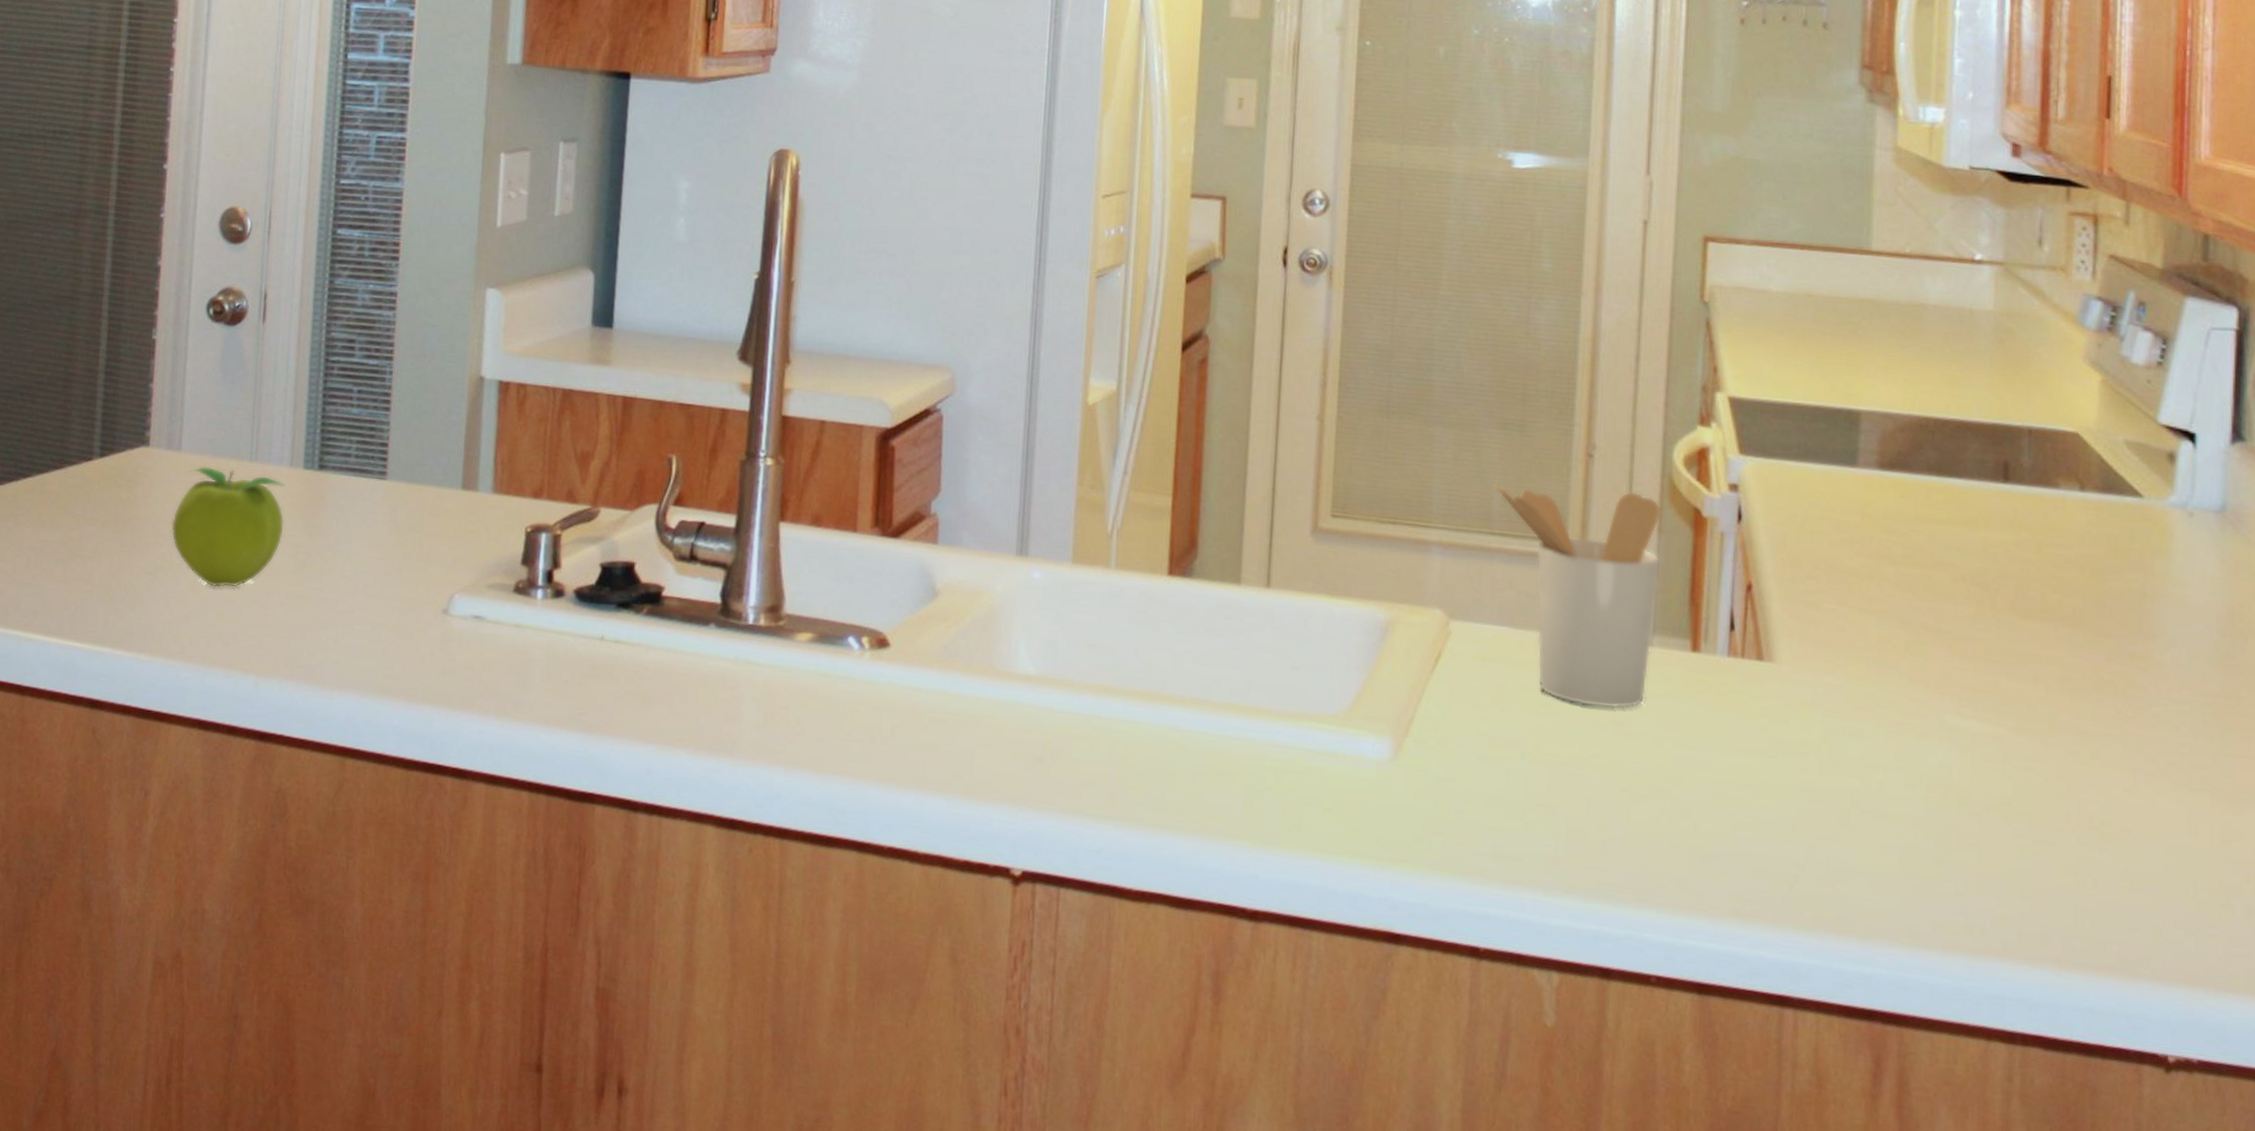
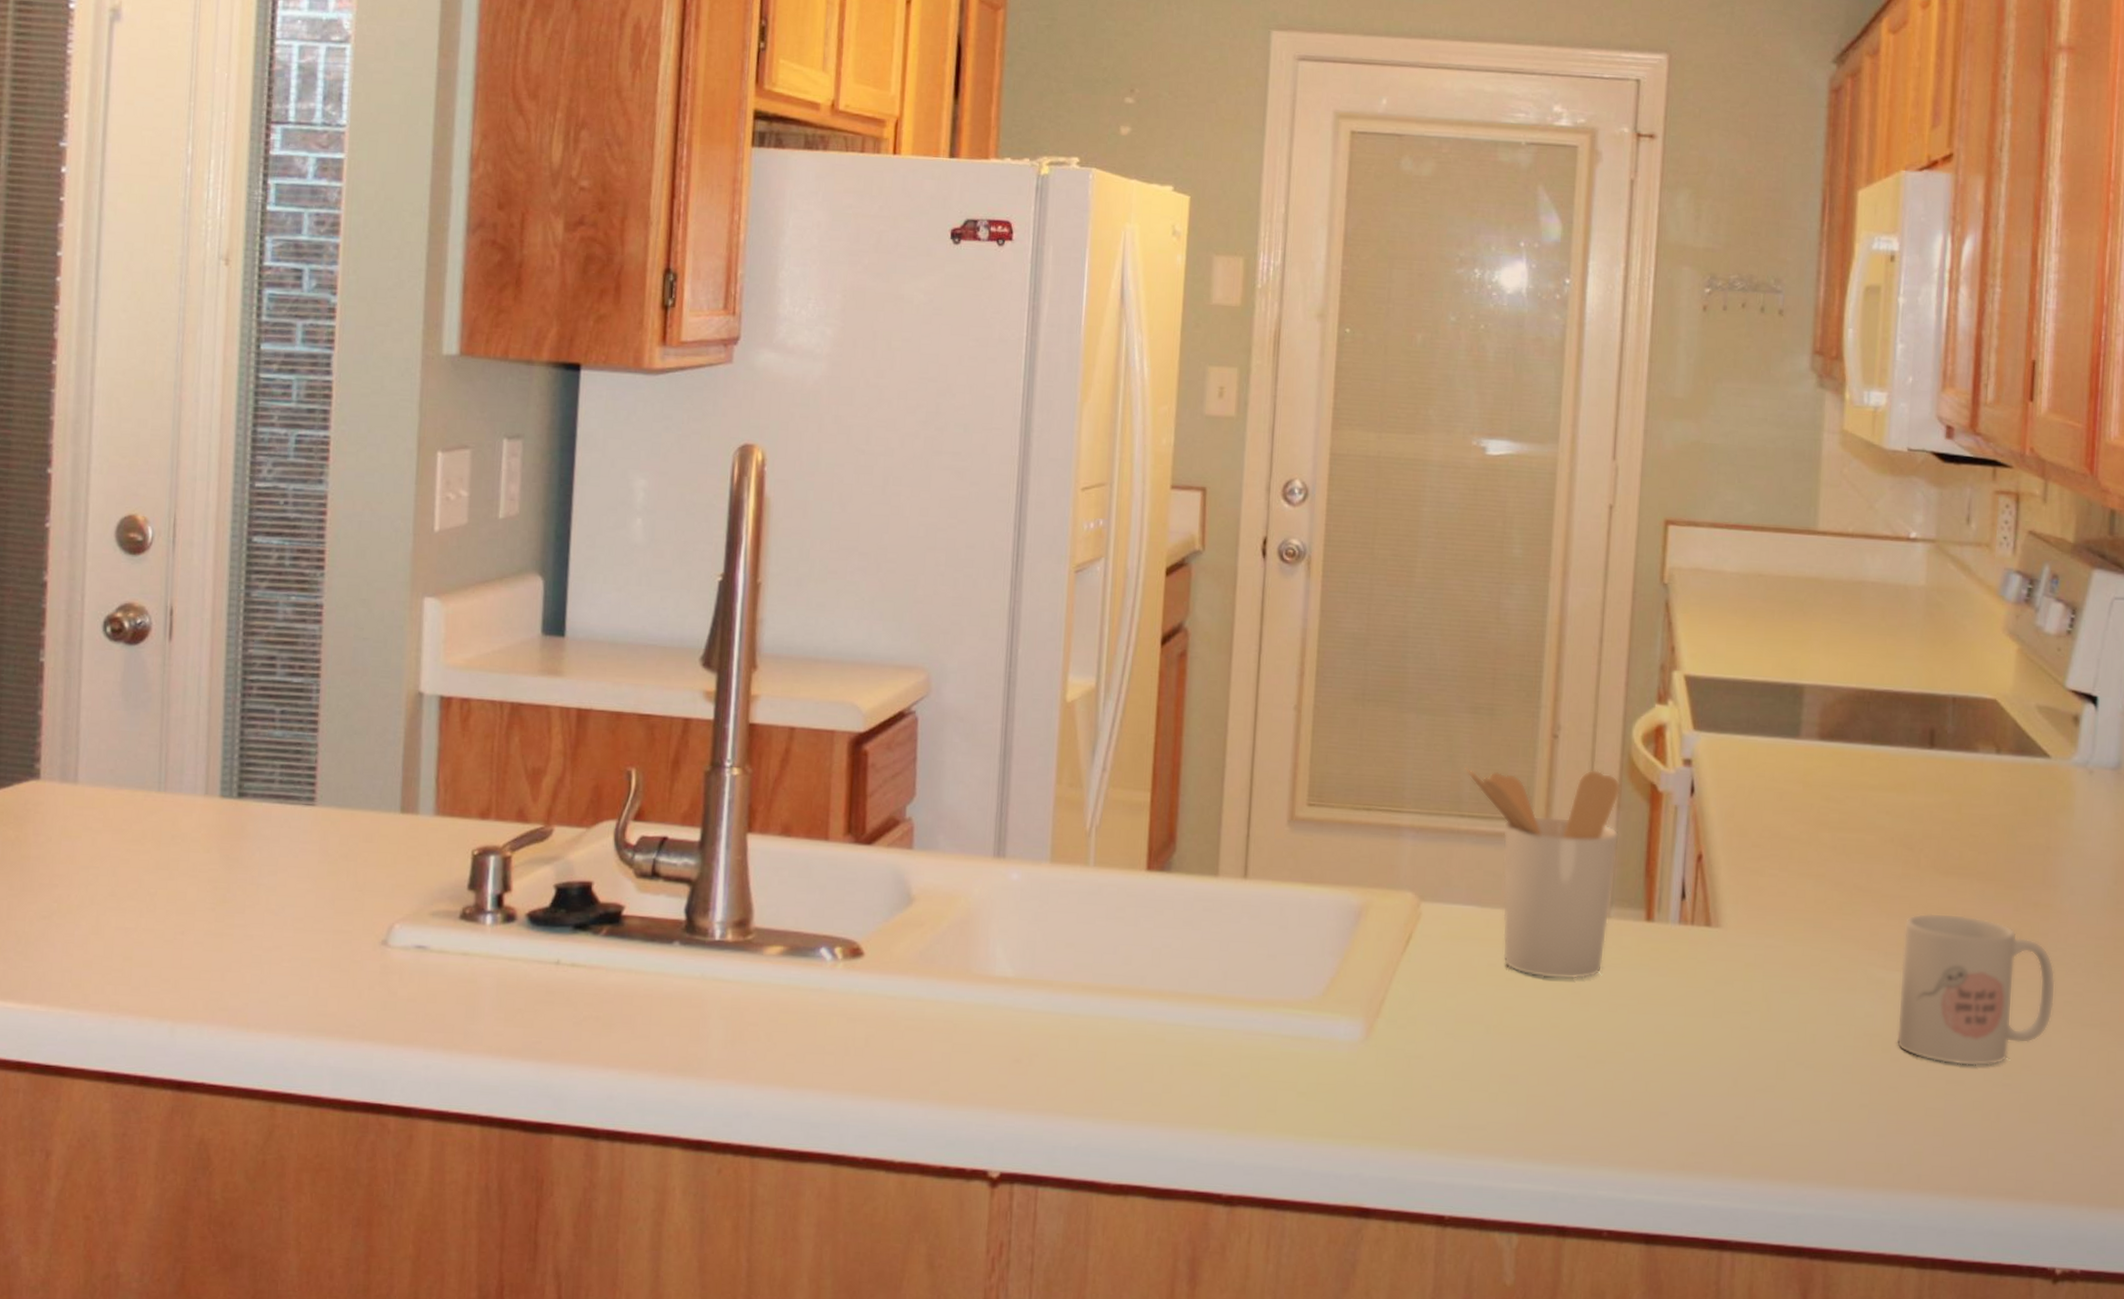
fruit: present [171,465,285,588] -> none [68,798,200,930]
mug: none [1974,658,2157,828] -> present [1896,913,2055,1066]

